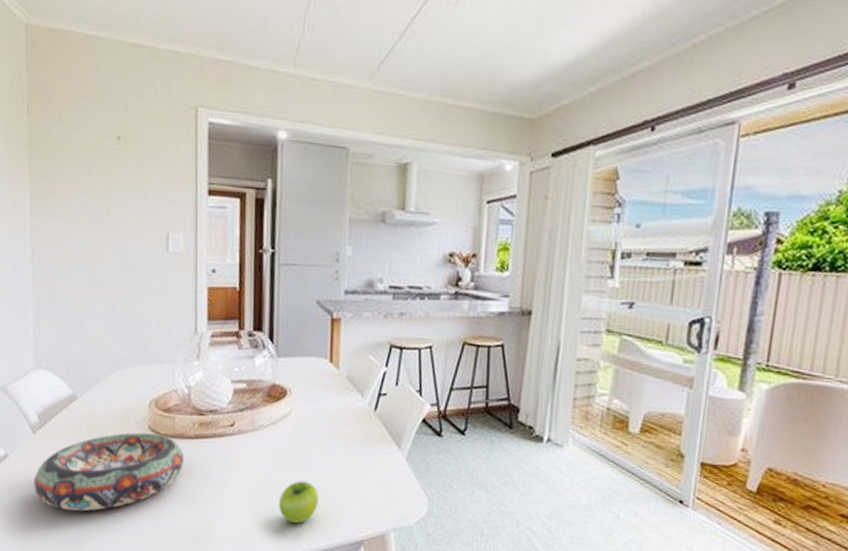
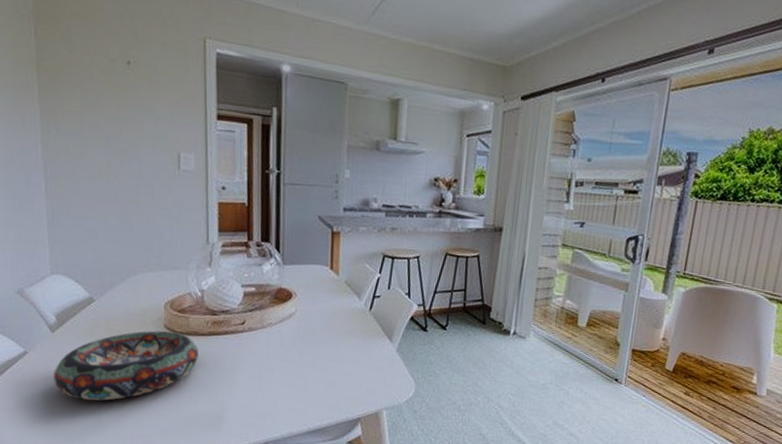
fruit: present [279,480,320,524] -> none [286,370,322,406]

